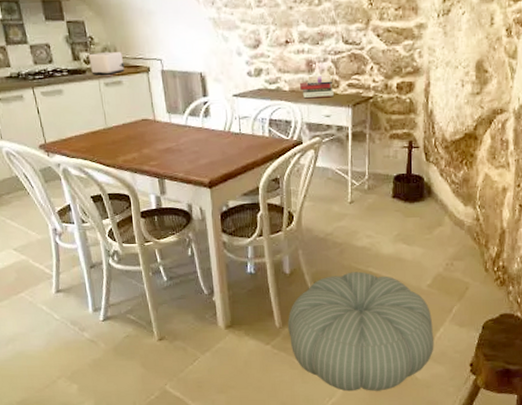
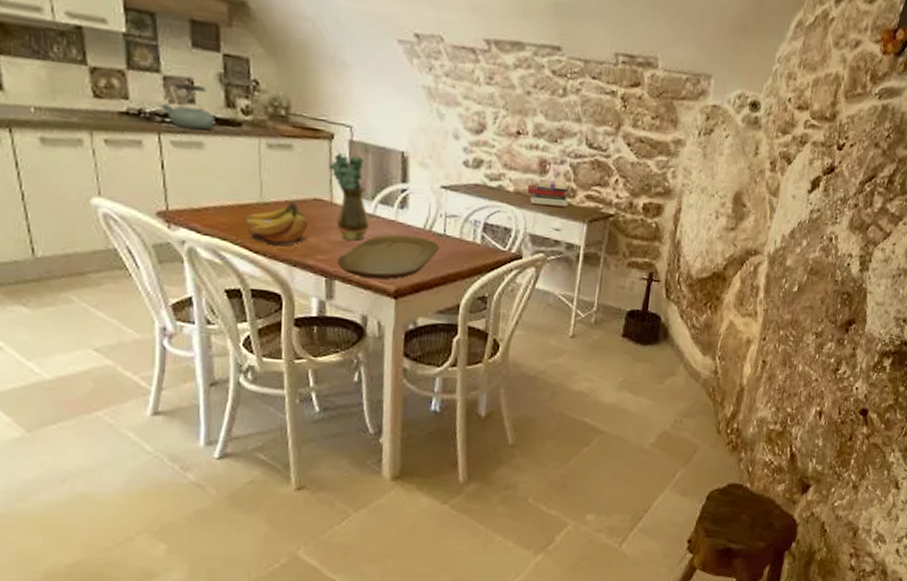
kettle: none [30,48,68,82] -> present [159,83,215,131]
toaster: present [88,51,125,75] -> none [249,102,299,135]
fruit: none [96,124,141,159] -> present [243,201,309,247]
vase: none [149,79,184,147] -> present [329,150,369,241]
placemat: none [165,138,238,175] -> present [338,234,440,279]
pouf: present [288,271,434,392] -> none [474,420,652,568]

